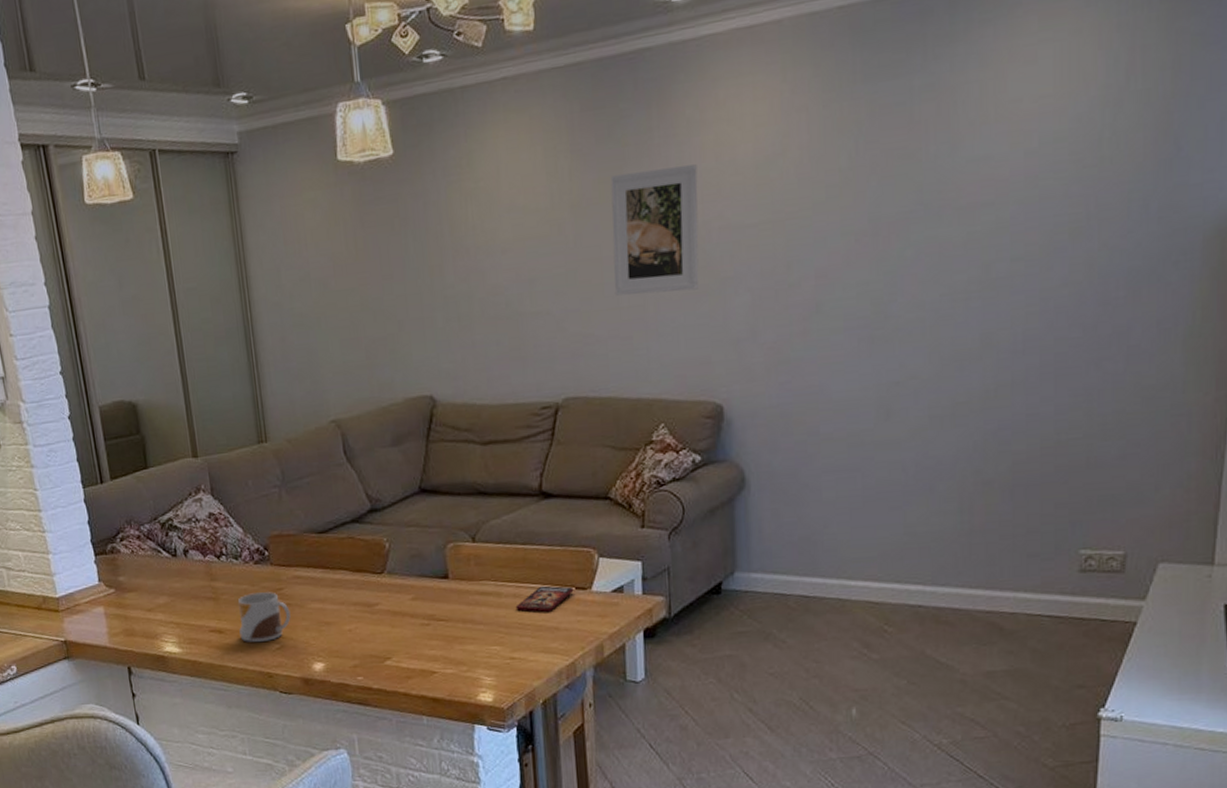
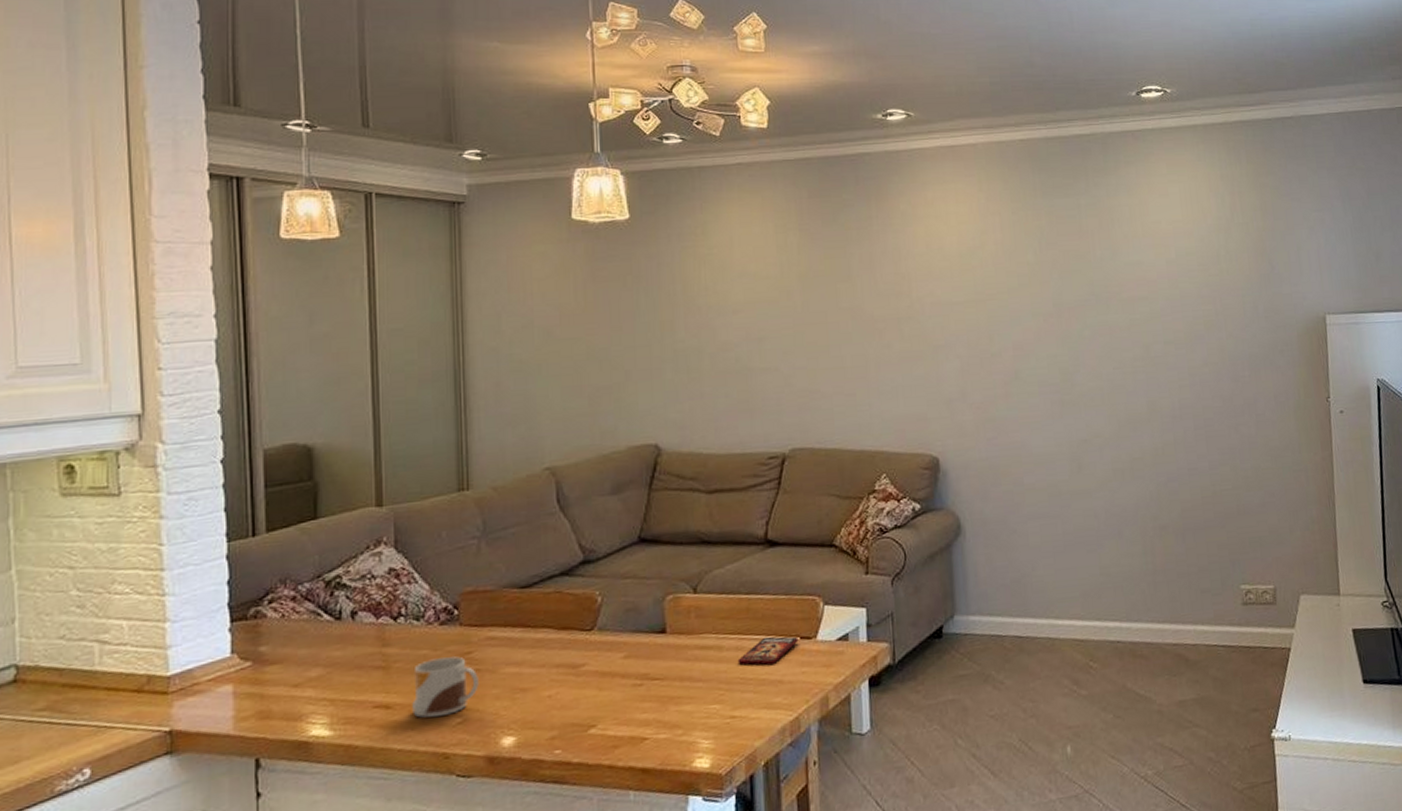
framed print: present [610,164,699,296] -> none [835,250,915,357]

